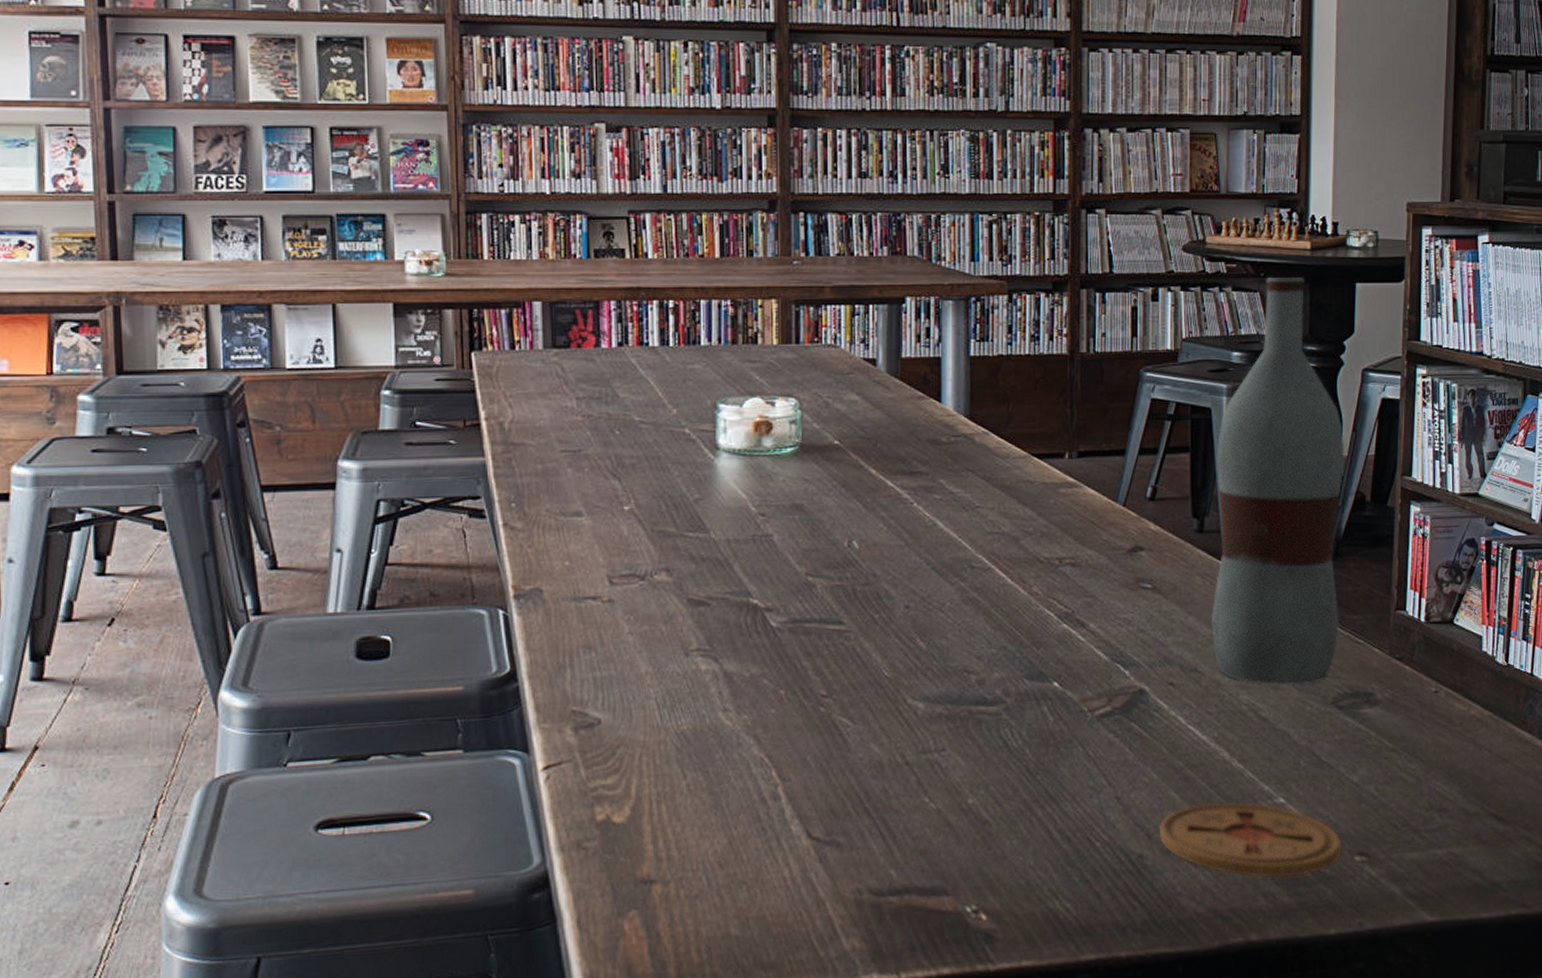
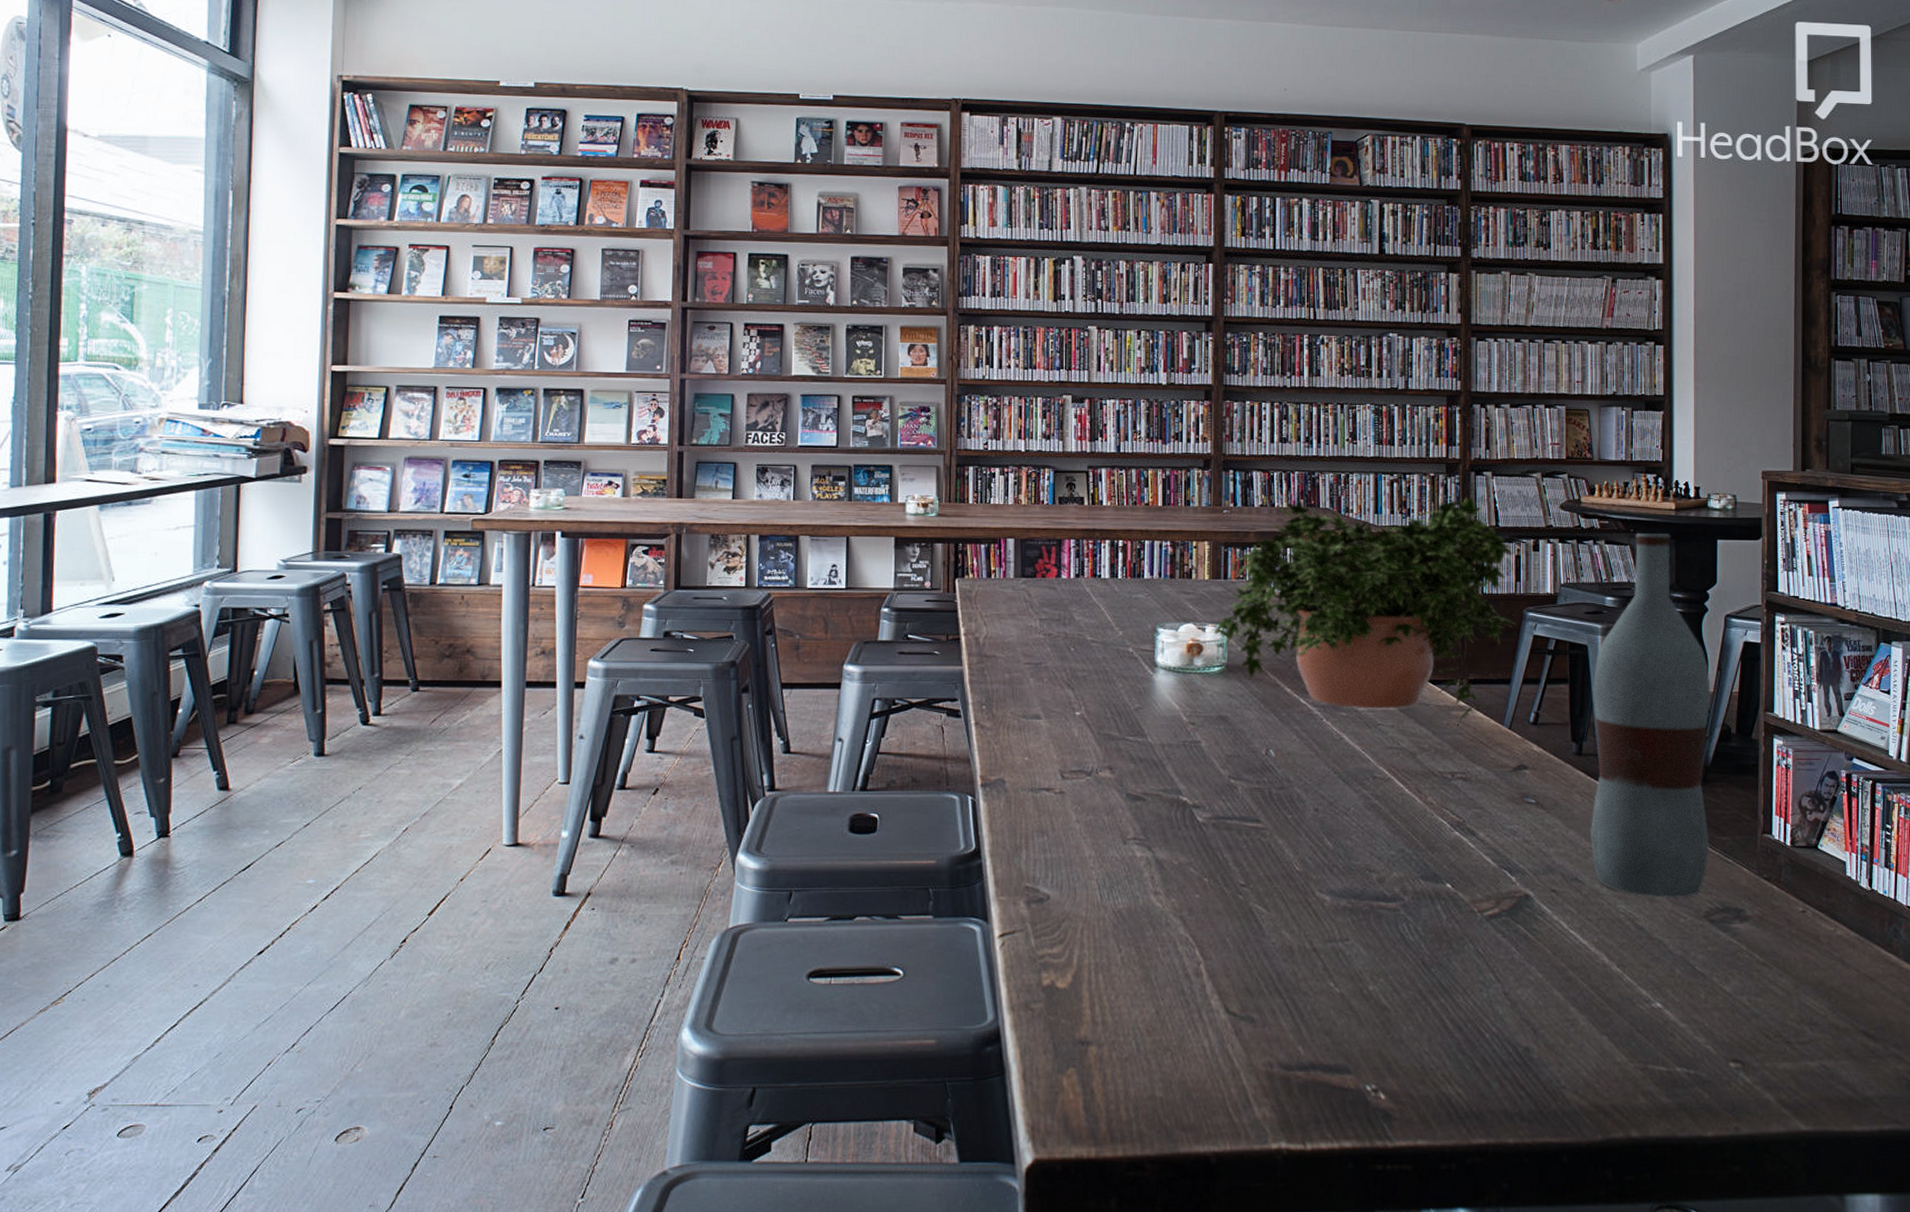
potted plant: none [782,236,1130,504] -> present [1211,495,1514,725]
coaster: present [1159,802,1342,878] -> none [1543,1003,1717,1078]

